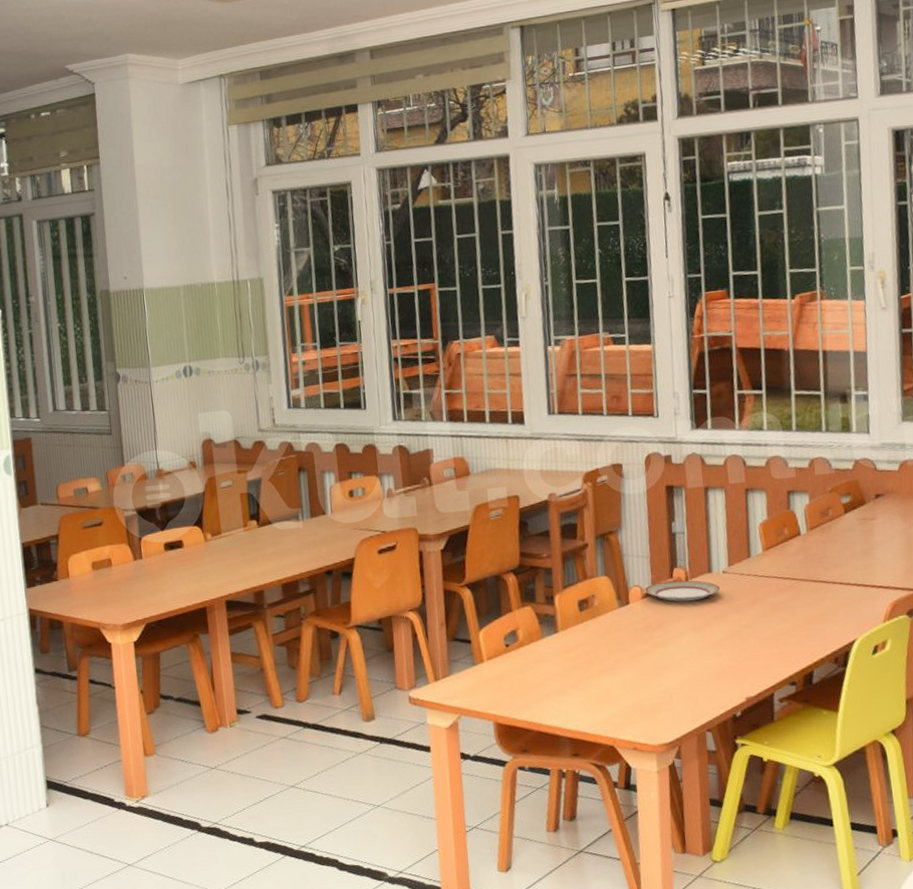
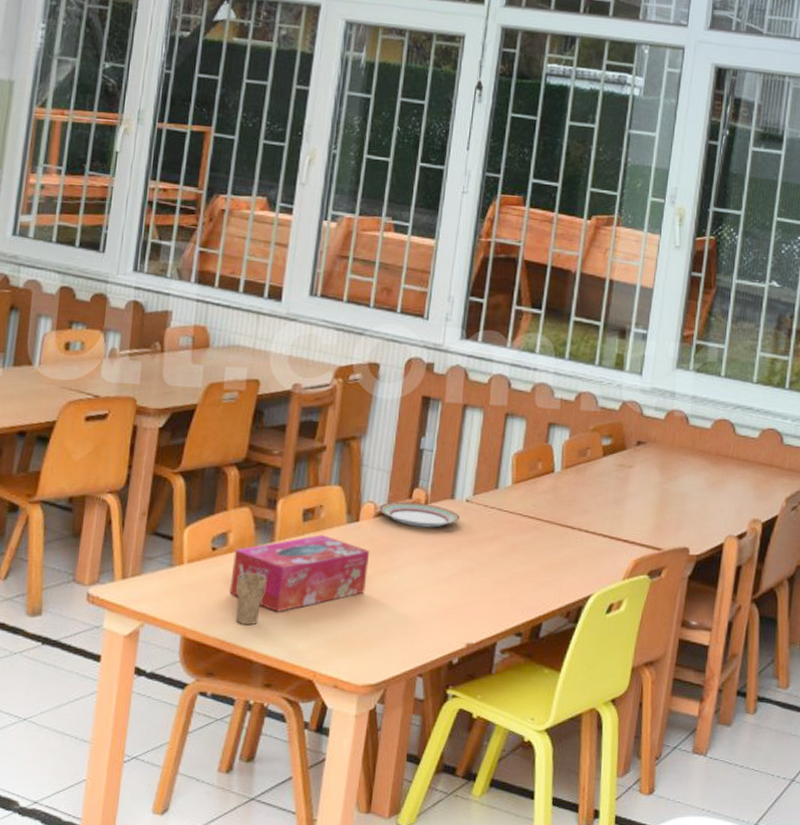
tissue box: none [525,620,646,692] -> present [229,534,370,612]
cup: none [532,655,558,706] -> present [235,564,267,625]

